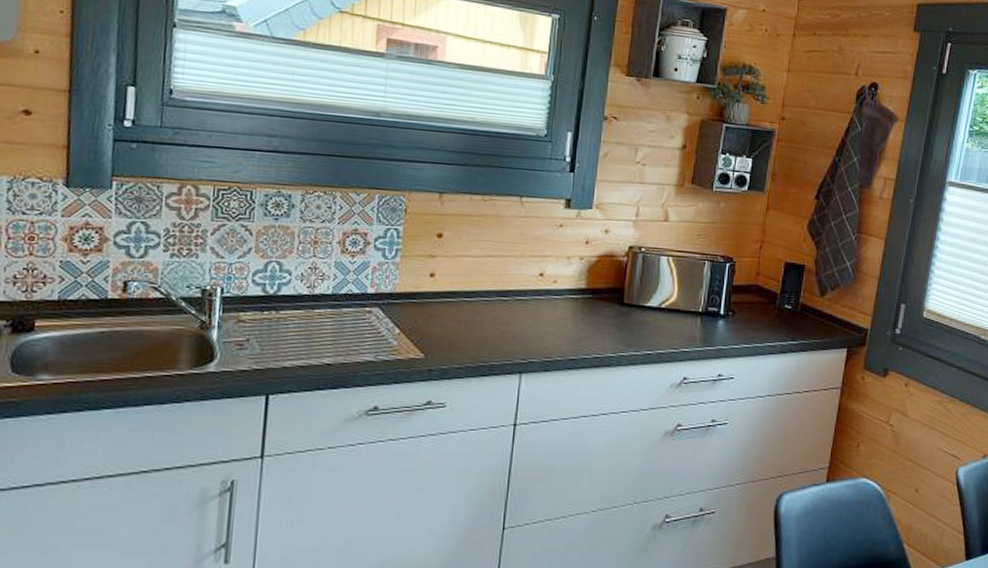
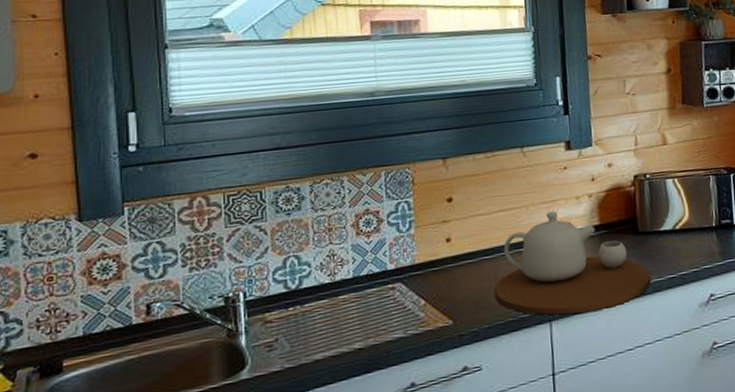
tea set: none [470,266,628,372] -> present [495,211,652,315]

